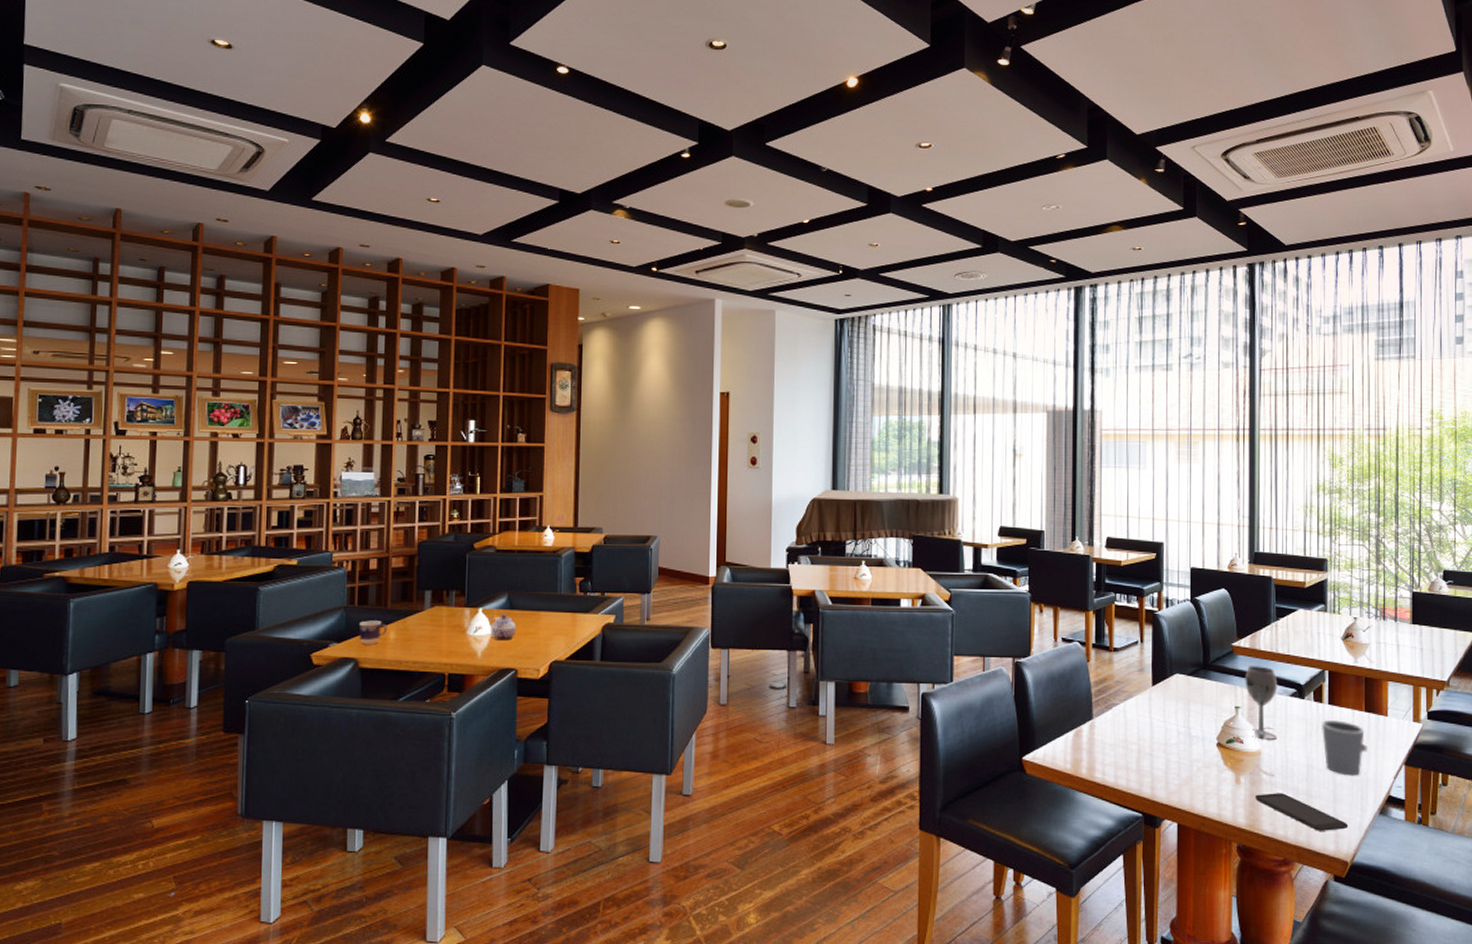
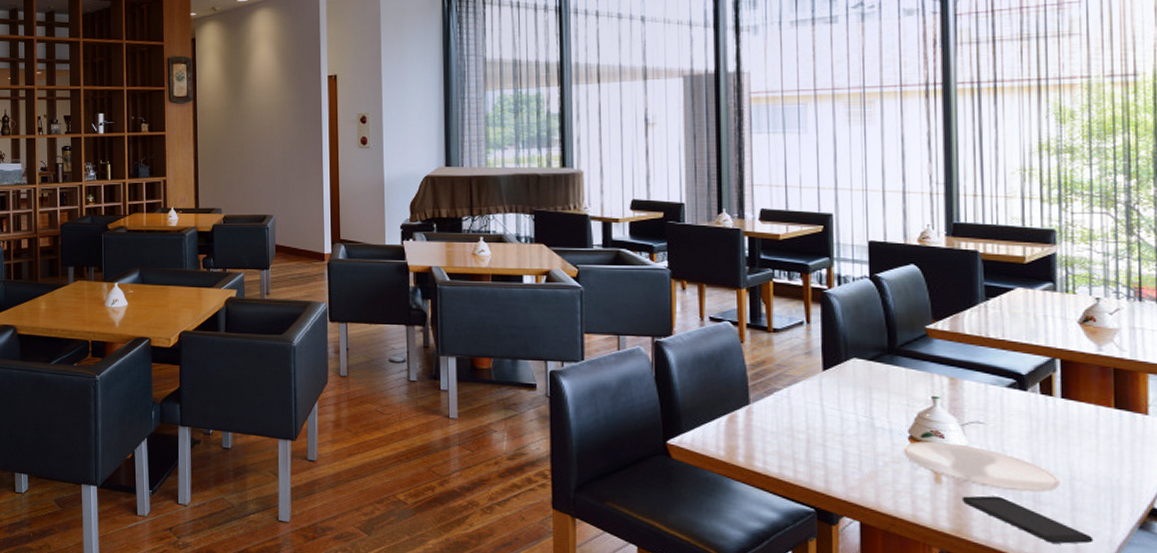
cup: present [359,620,387,645] -> none [16,293,39,314]
teapot: present [491,613,517,641] -> none [126,288,149,312]
plate: none [1211,748,1326,787] -> present [902,442,1060,493]
wine glass: present [1245,665,1278,740] -> none [944,350,990,436]
cup: present [1322,719,1367,776] -> none [1053,415,1119,482]

